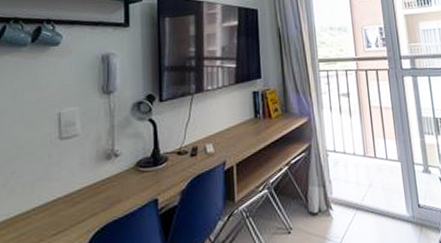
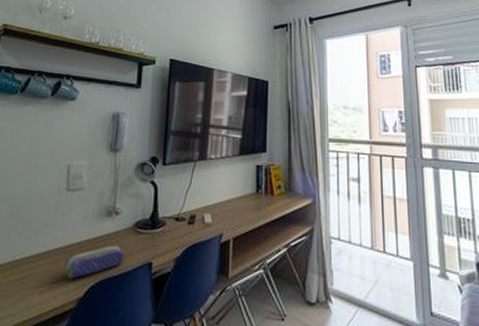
pencil case: none [65,187,127,228] -> present [64,245,123,279]

